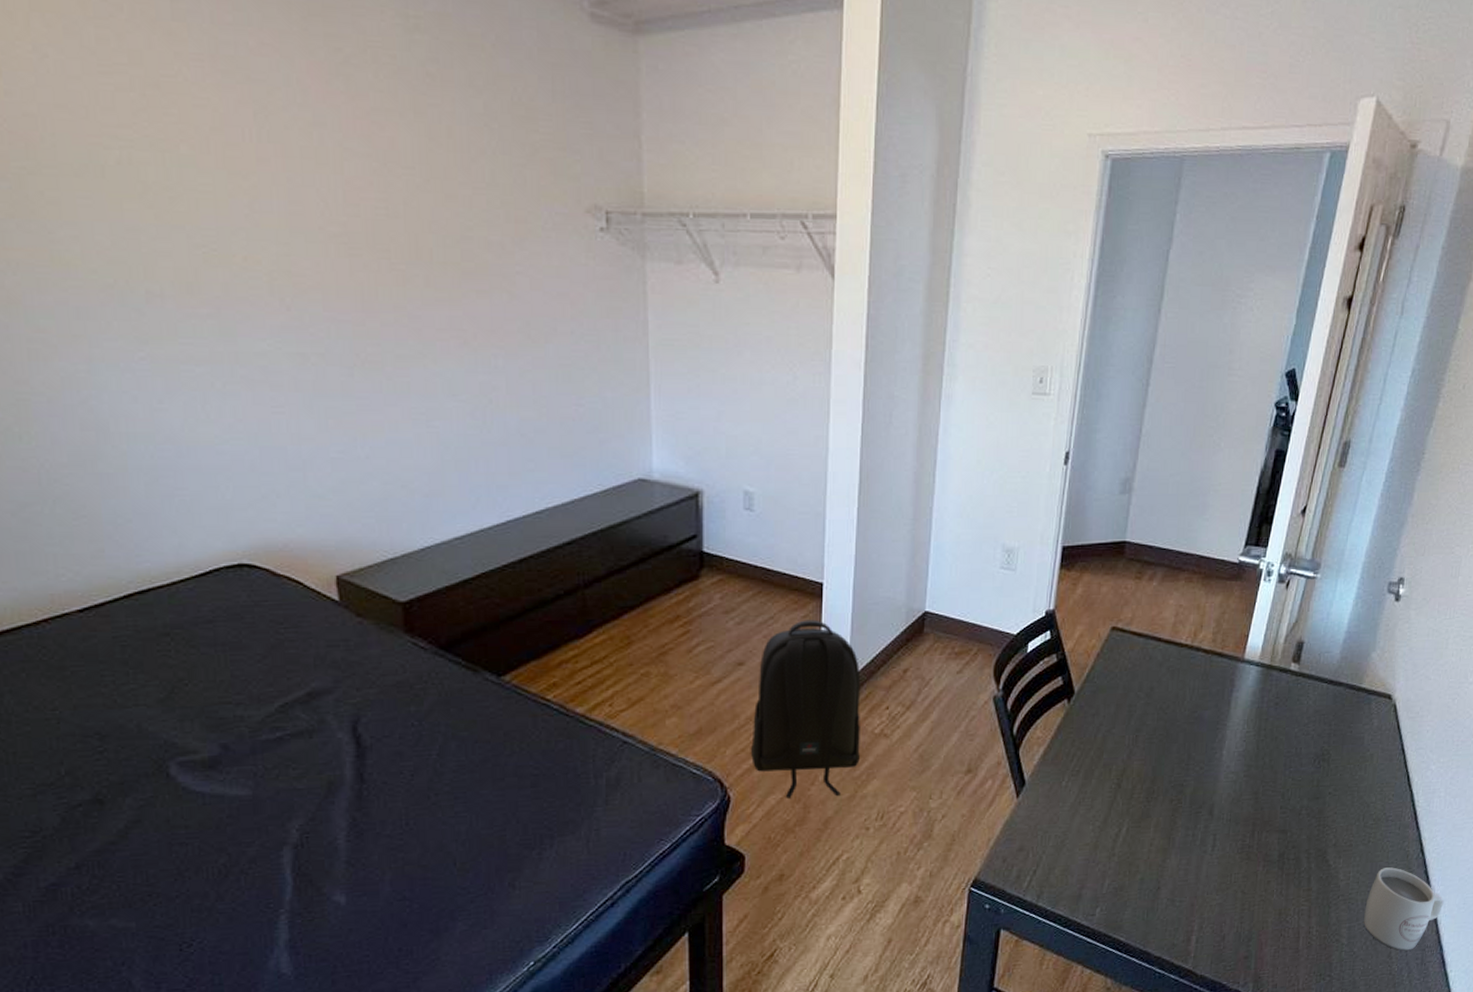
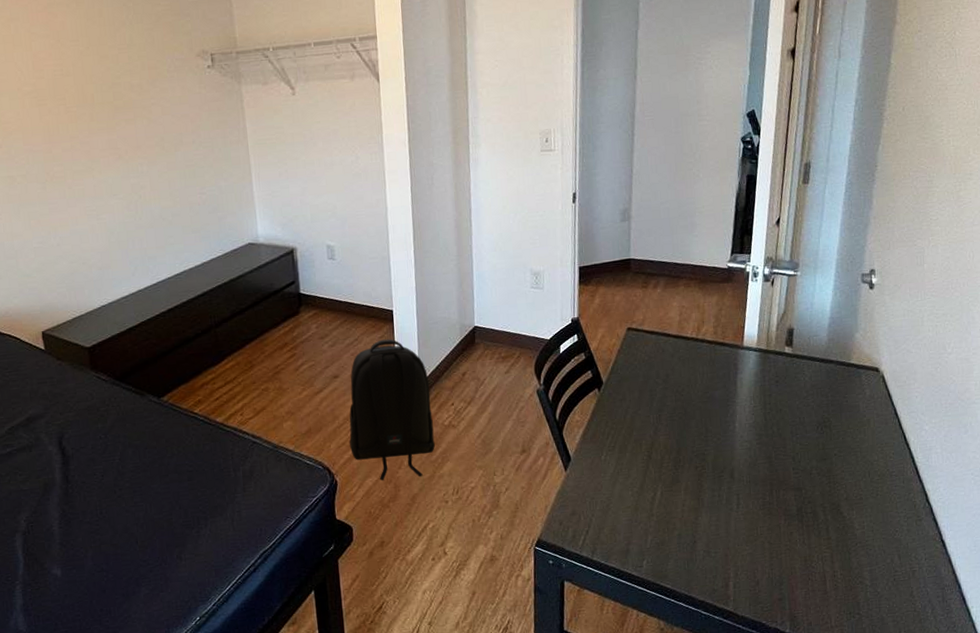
mug: present [1364,867,1444,951] -> none [882,516,956,590]

